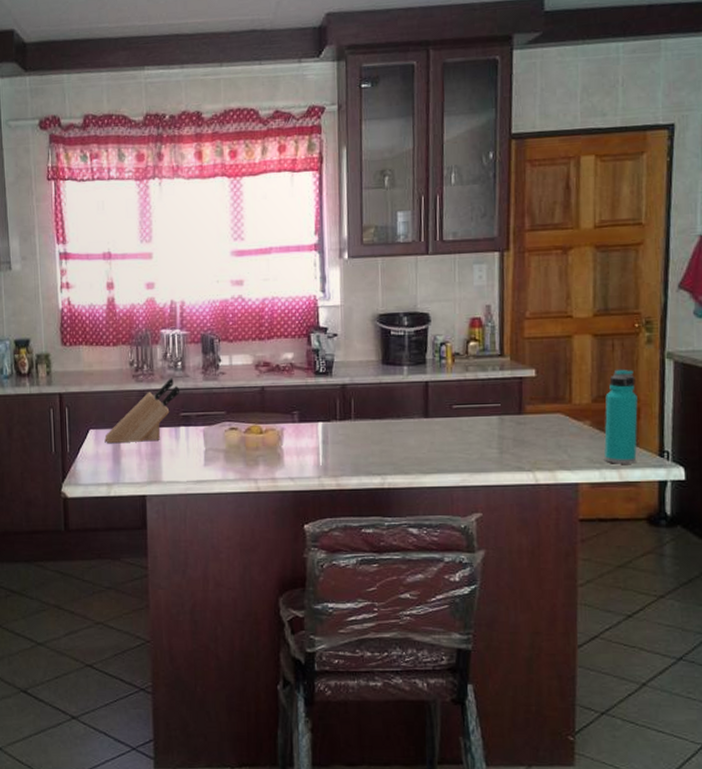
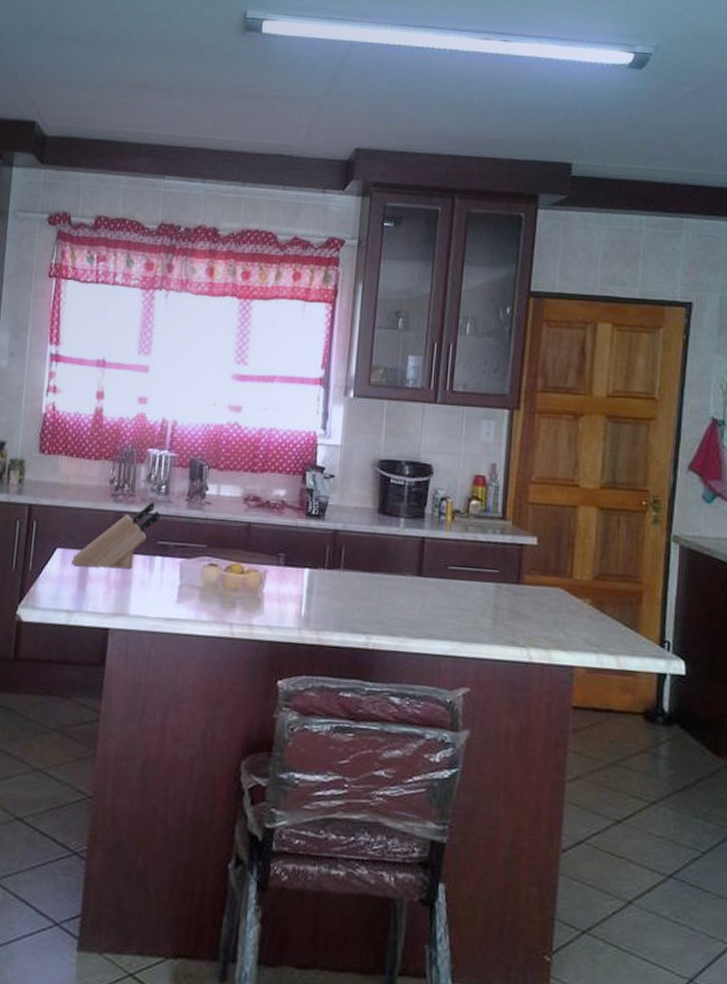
water bottle: present [604,369,638,464] -> none [603,547,641,651]

